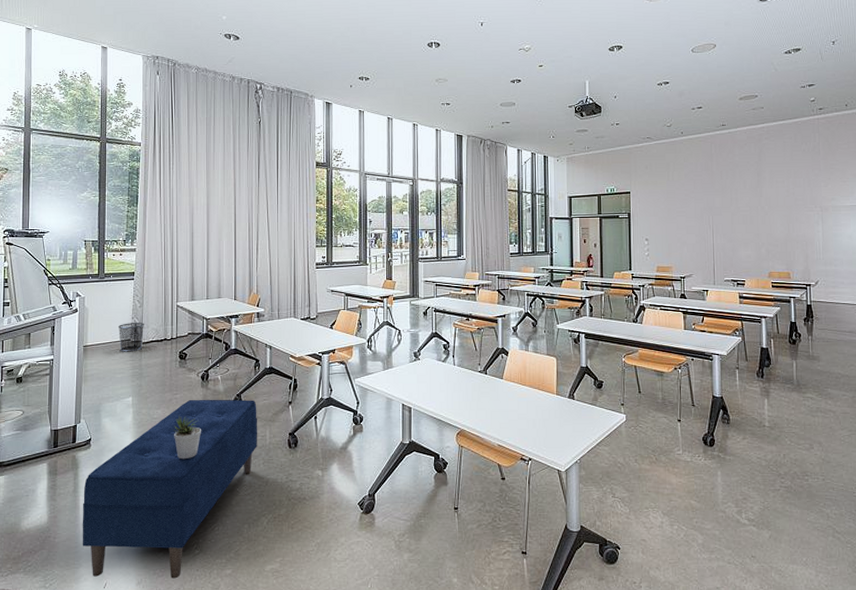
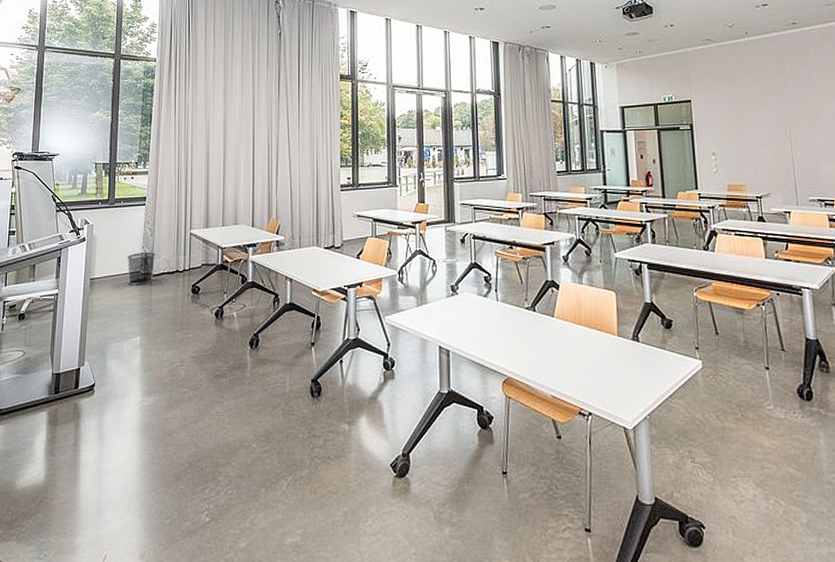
bench: present [82,399,258,579] -> none [81,339,277,552]
potted plant: present [173,415,202,460] -> none [183,358,215,409]

